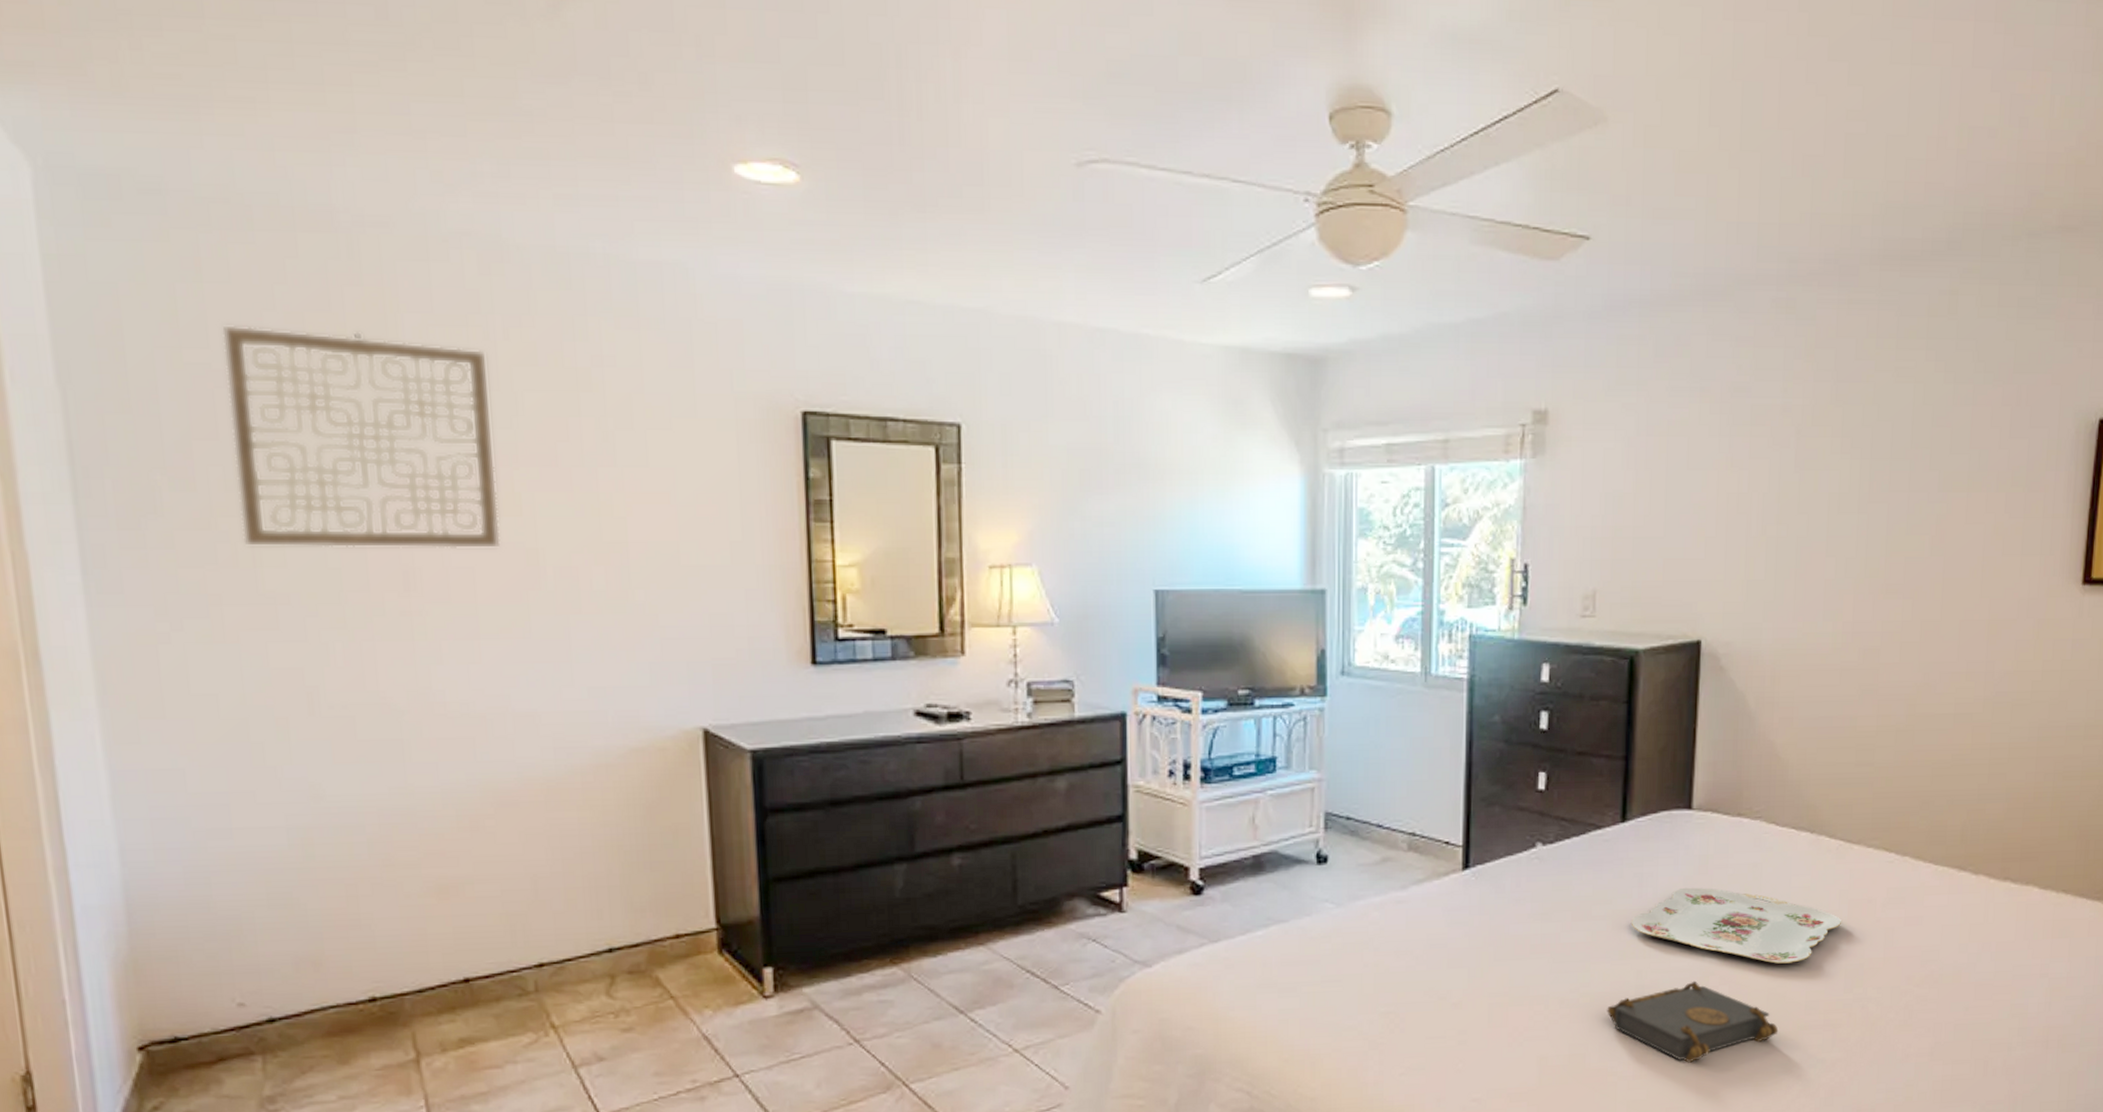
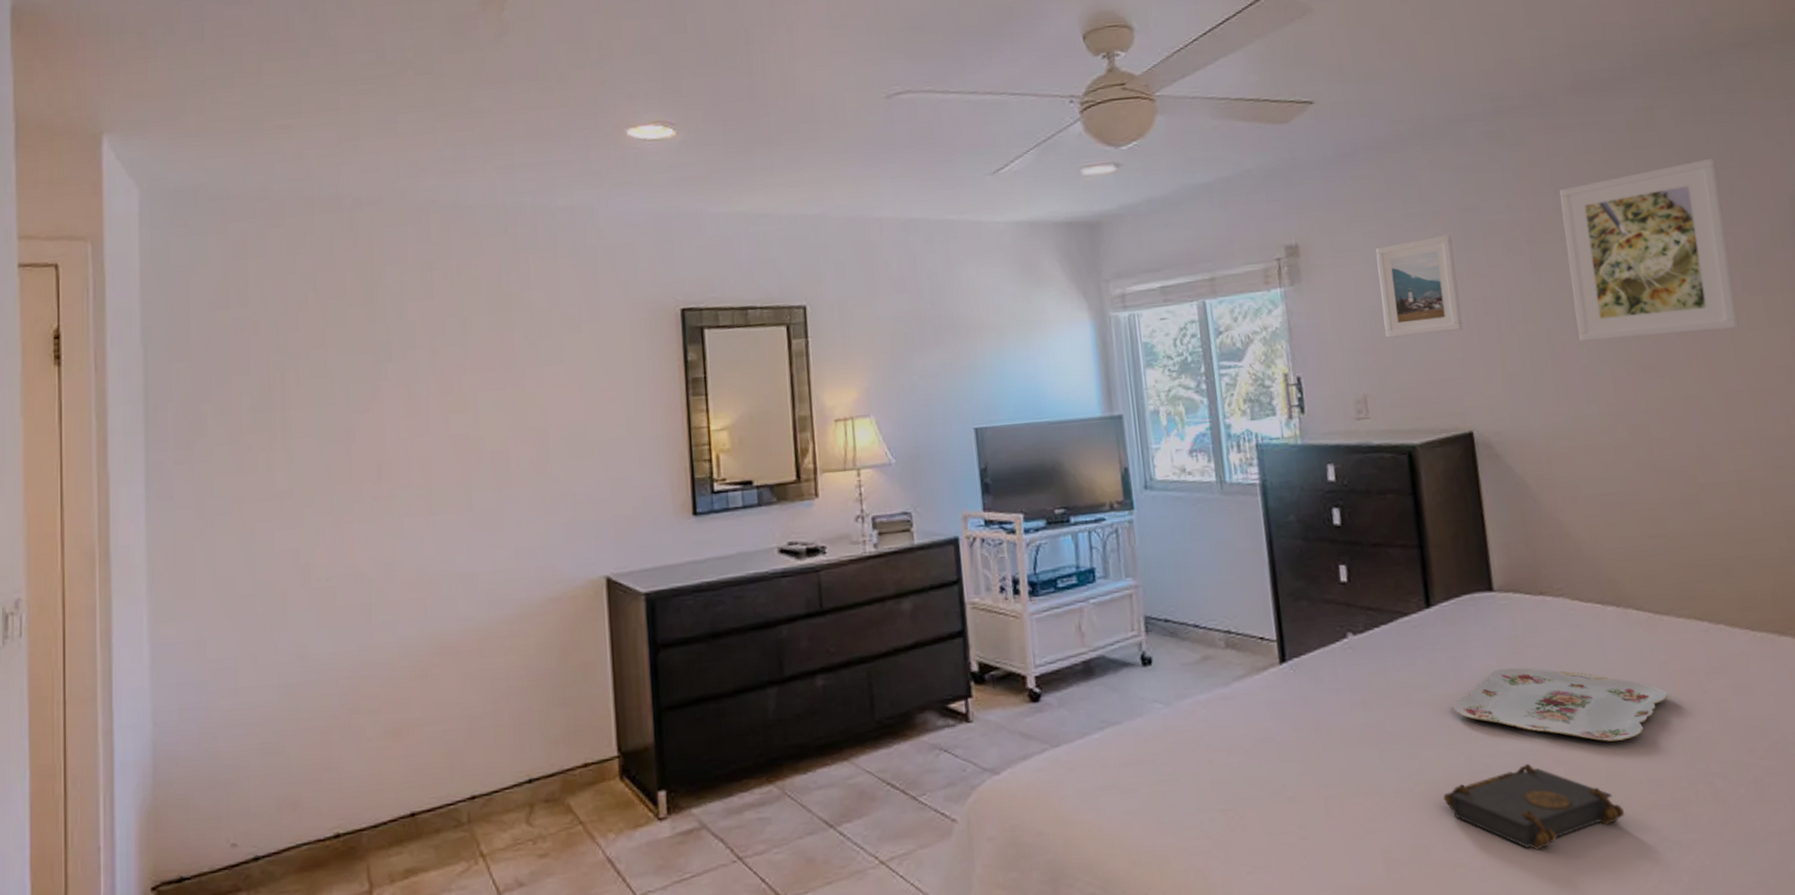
wall art: present [222,325,501,550] -> none [258,283,451,455]
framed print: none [1628,416,1717,528] -> present [1375,234,1463,338]
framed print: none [1828,359,2009,554] -> present [1559,158,1739,342]

